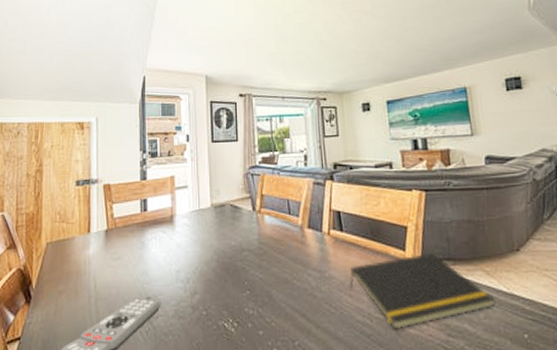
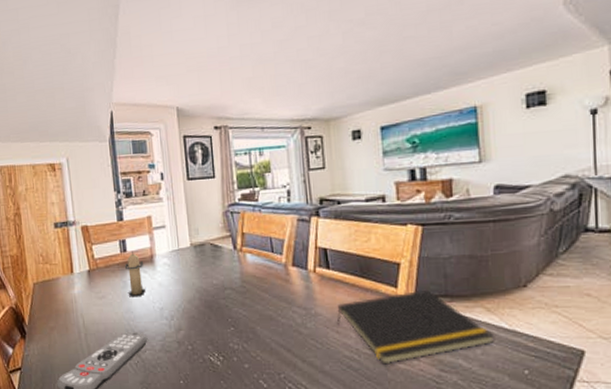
candle: none [143,210,164,259] -> present [124,250,146,297]

